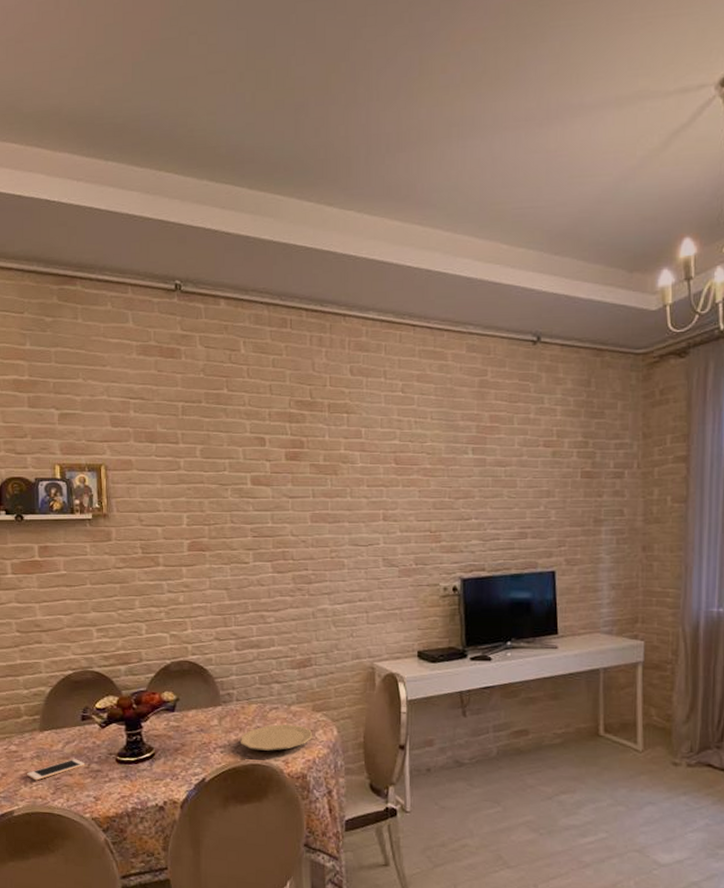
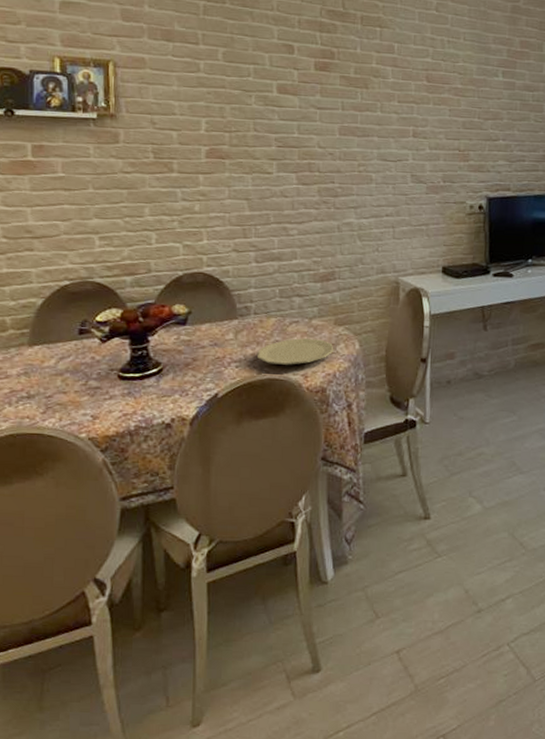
cell phone: present [27,759,85,781] -> none [12,375,82,399]

